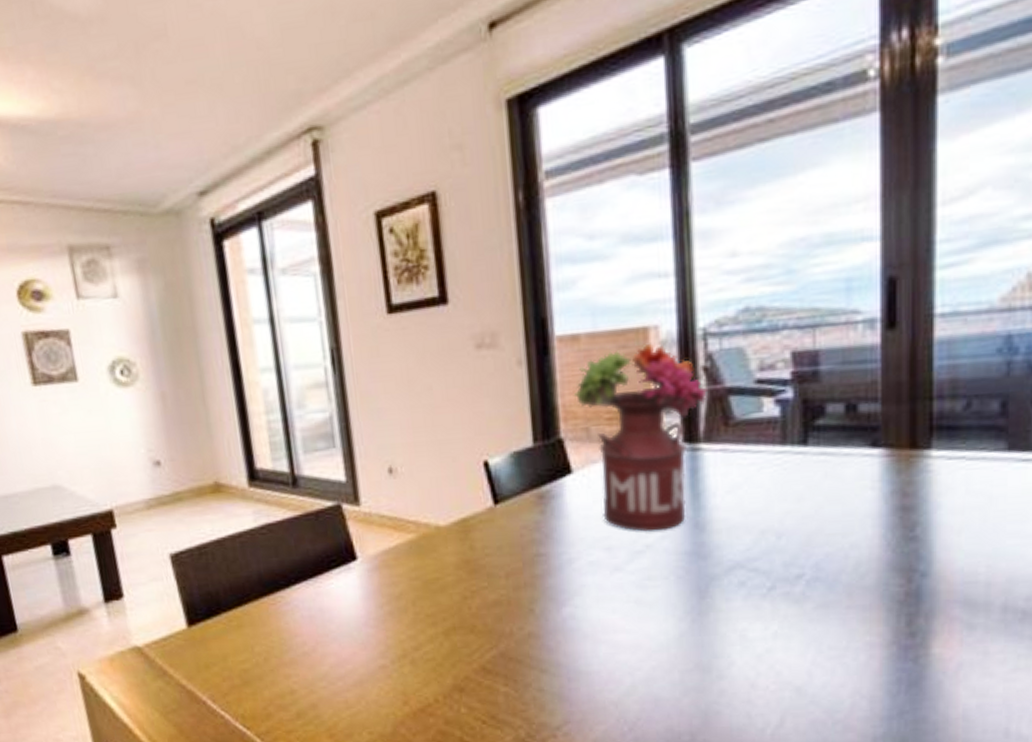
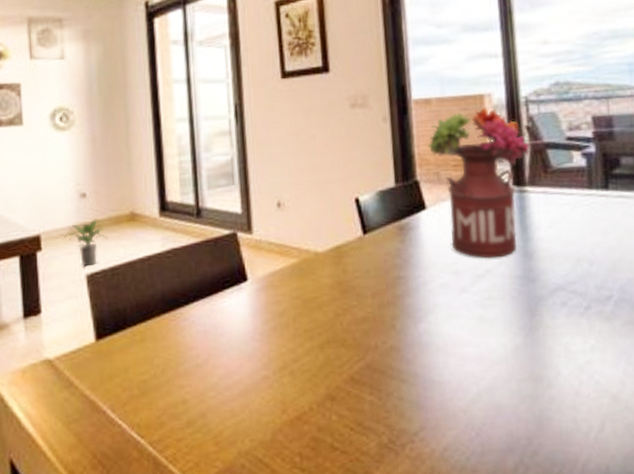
potted plant: none [140,491,191,546] -> present [64,219,108,267]

